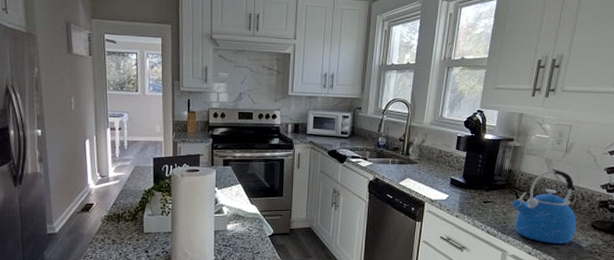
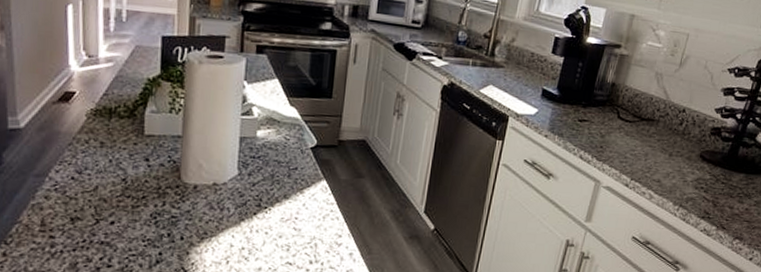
kettle: present [512,169,576,244] -> none [611,85,685,177]

